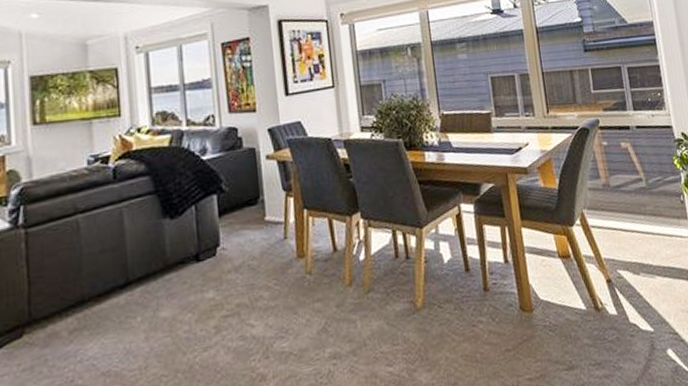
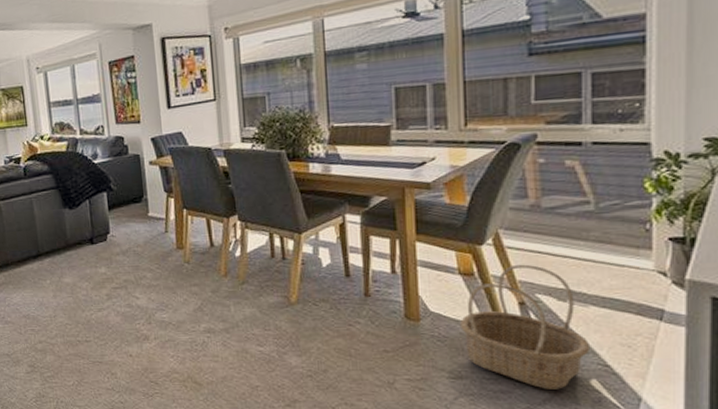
basket: none [564,241,663,367] -> present [459,264,591,389]

